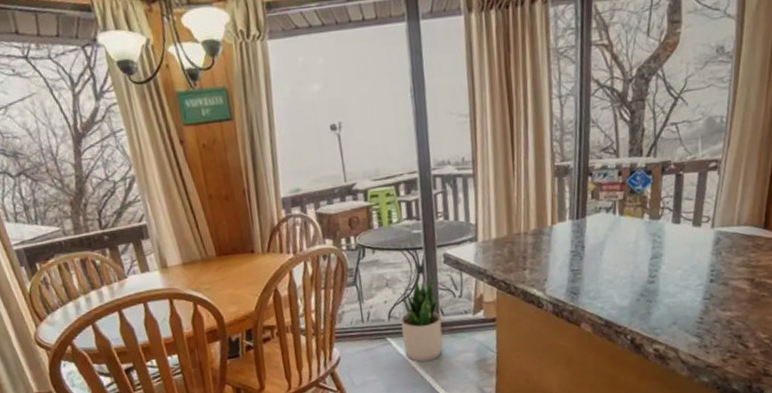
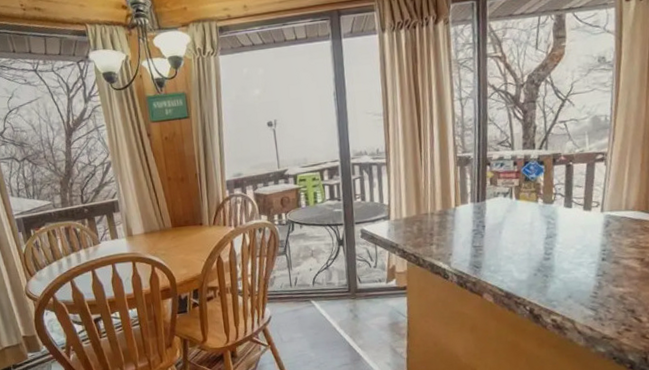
planter: present [400,277,443,362] -> none [323,249,360,323]

